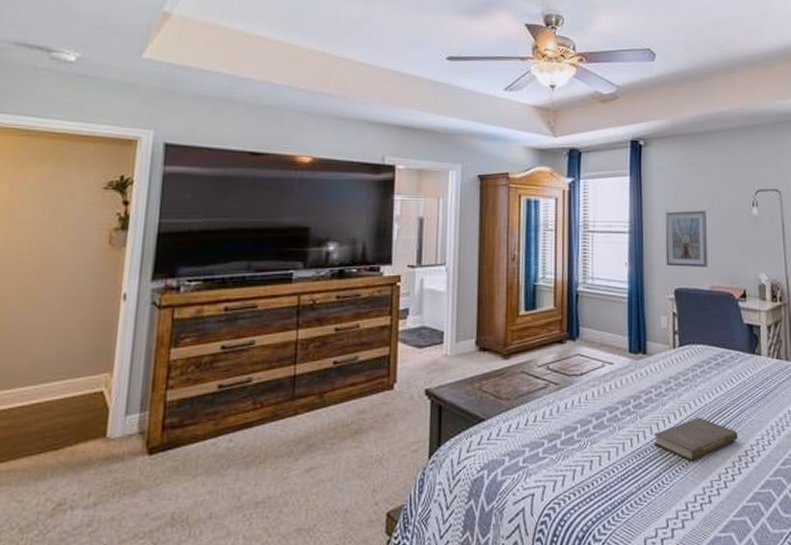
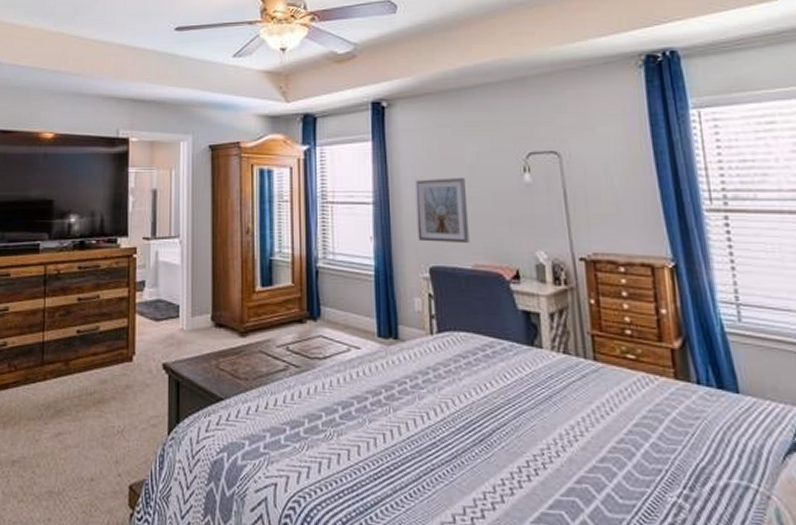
book: present [654,417,738,461] -> none [411,416,516,467]

